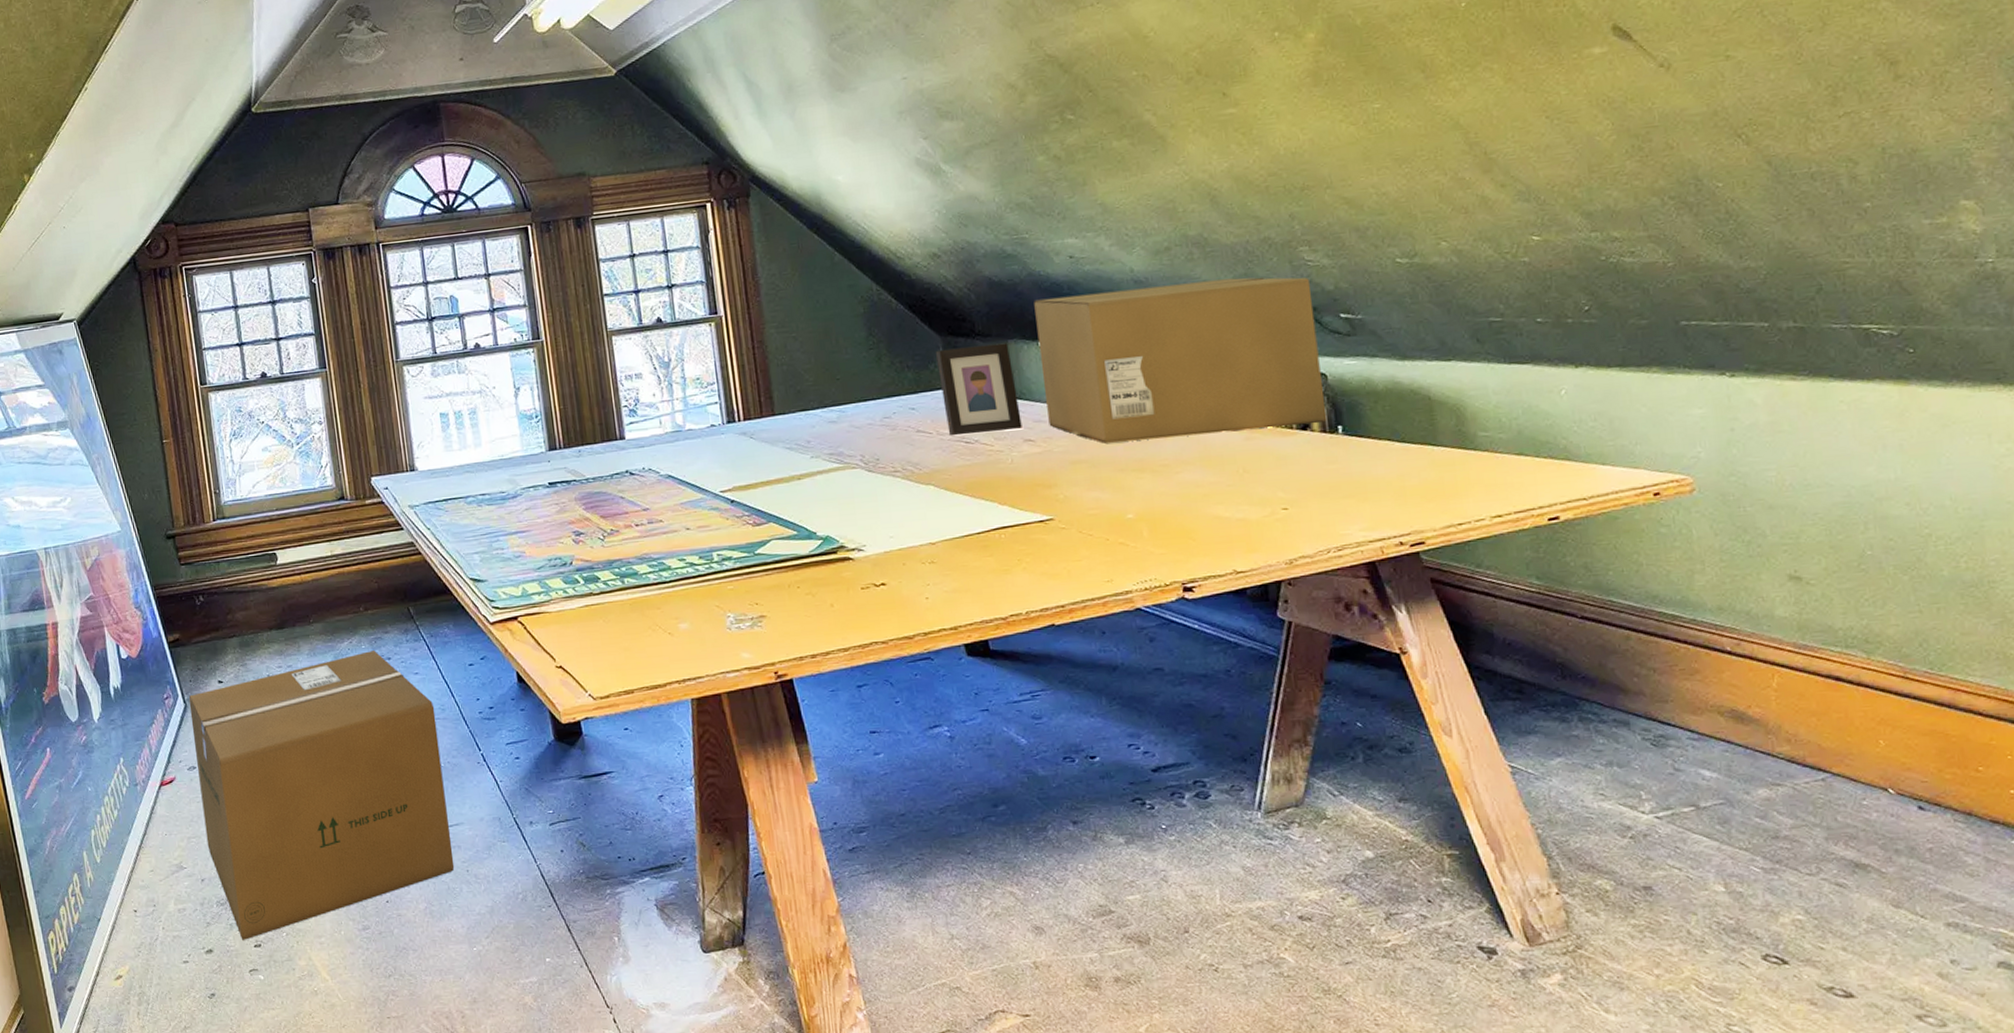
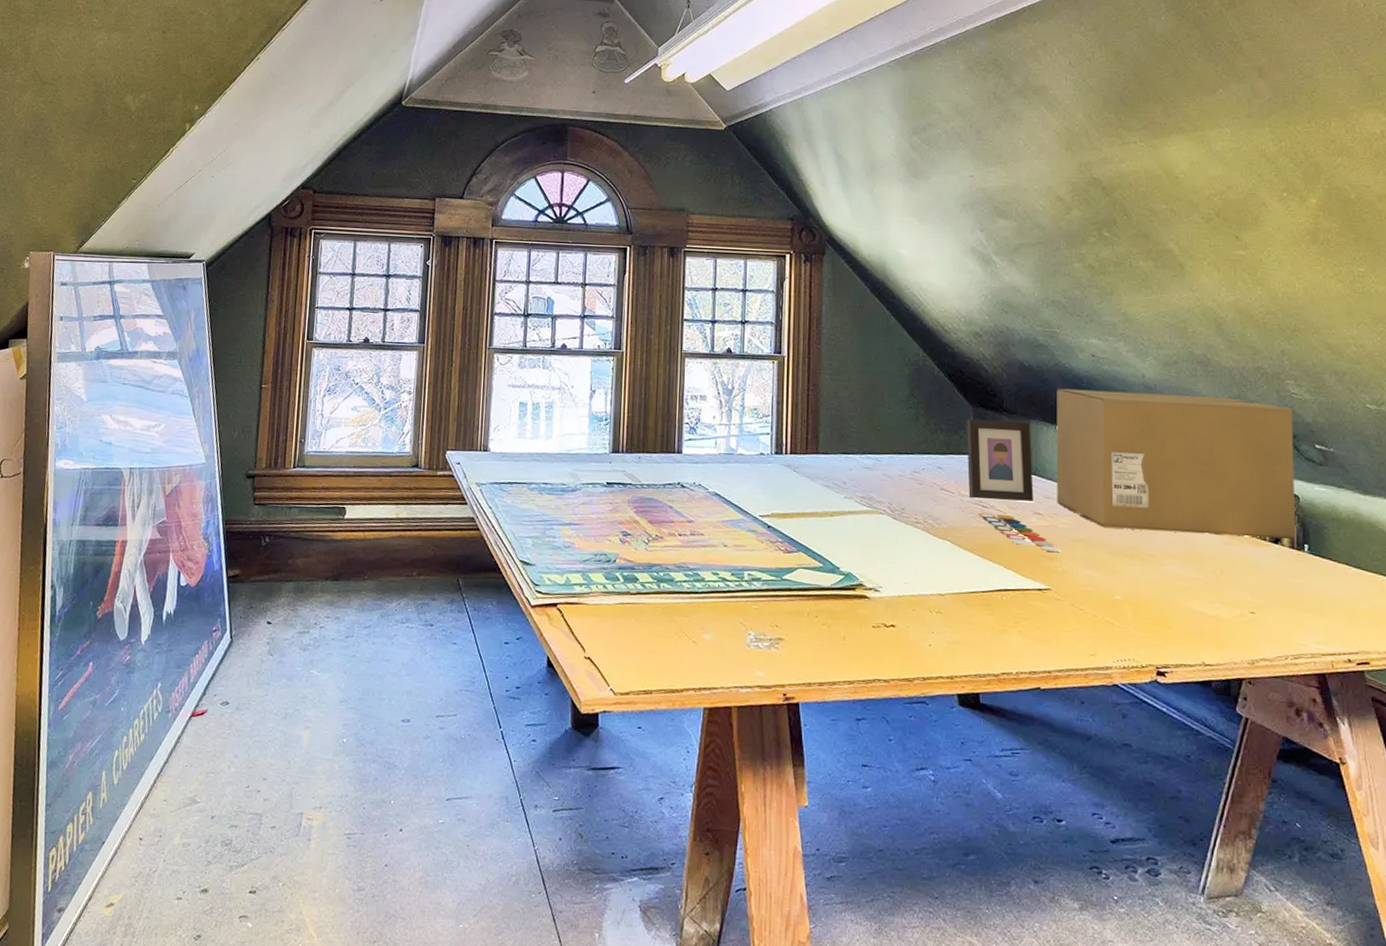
box: present [188,650,455,940] -> none [224,615,466,885]
paint palette: none [961,447,1061,480] -> present [977,512,1062,553]

